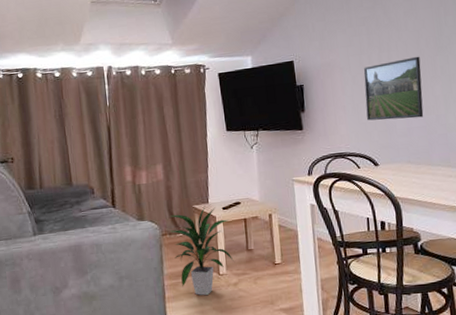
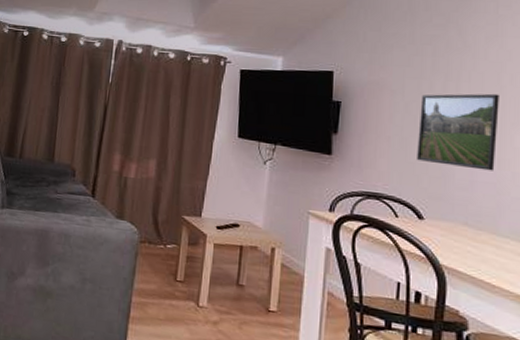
indoor plant: present [170,206,234,296] -> none [149,219,223,328]

